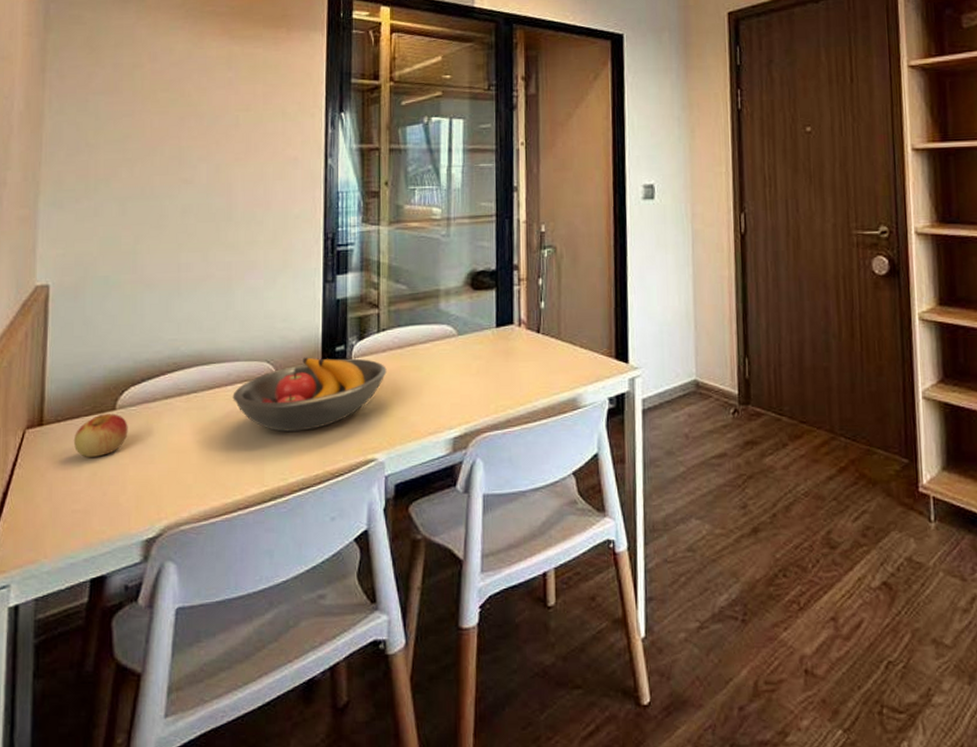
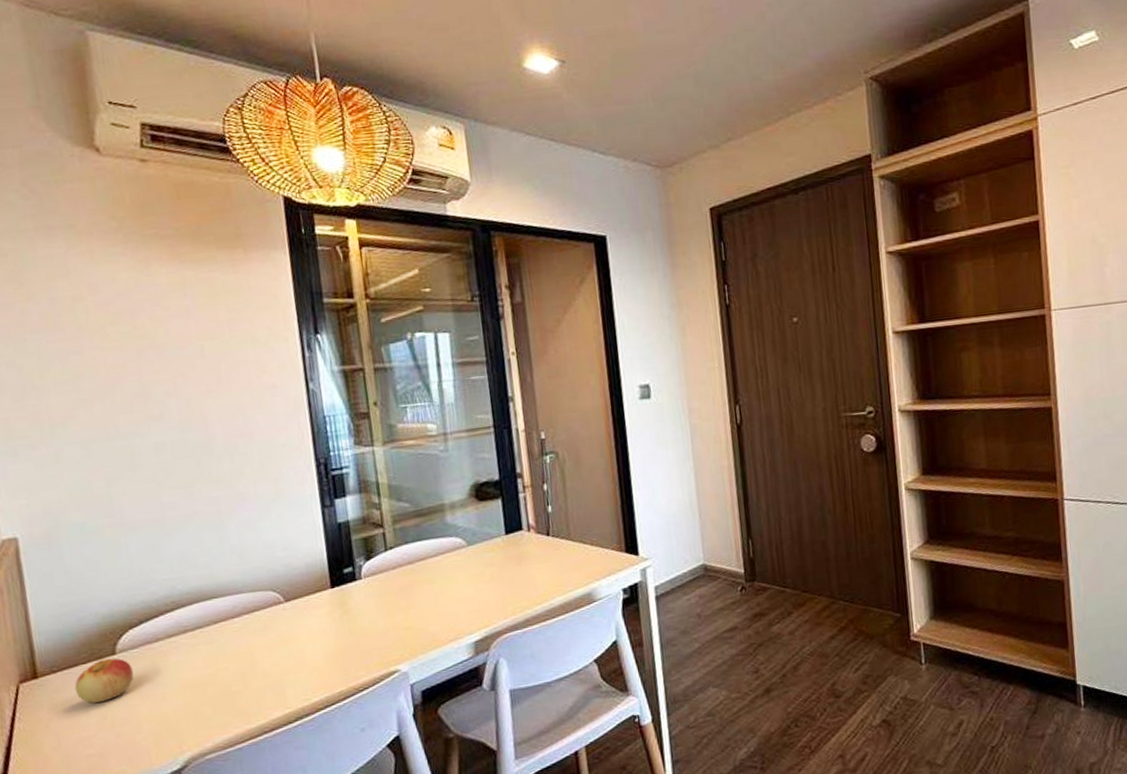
fruit bowl: present [233,357,387,432] -> none [241,578,400,656]

